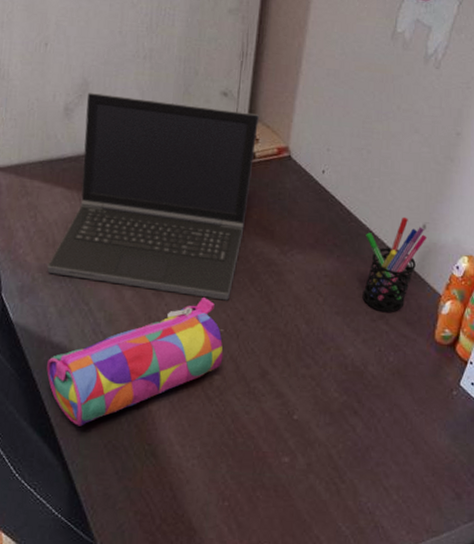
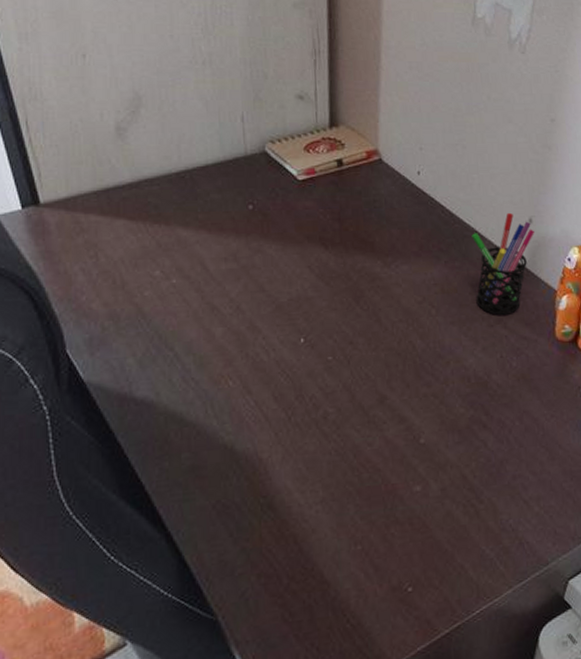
laptop computer: present [47,93,259,301] -> none [119,108,342,325]
pencil case: present [47,298,223,426] -> none [133,325,336,490]

